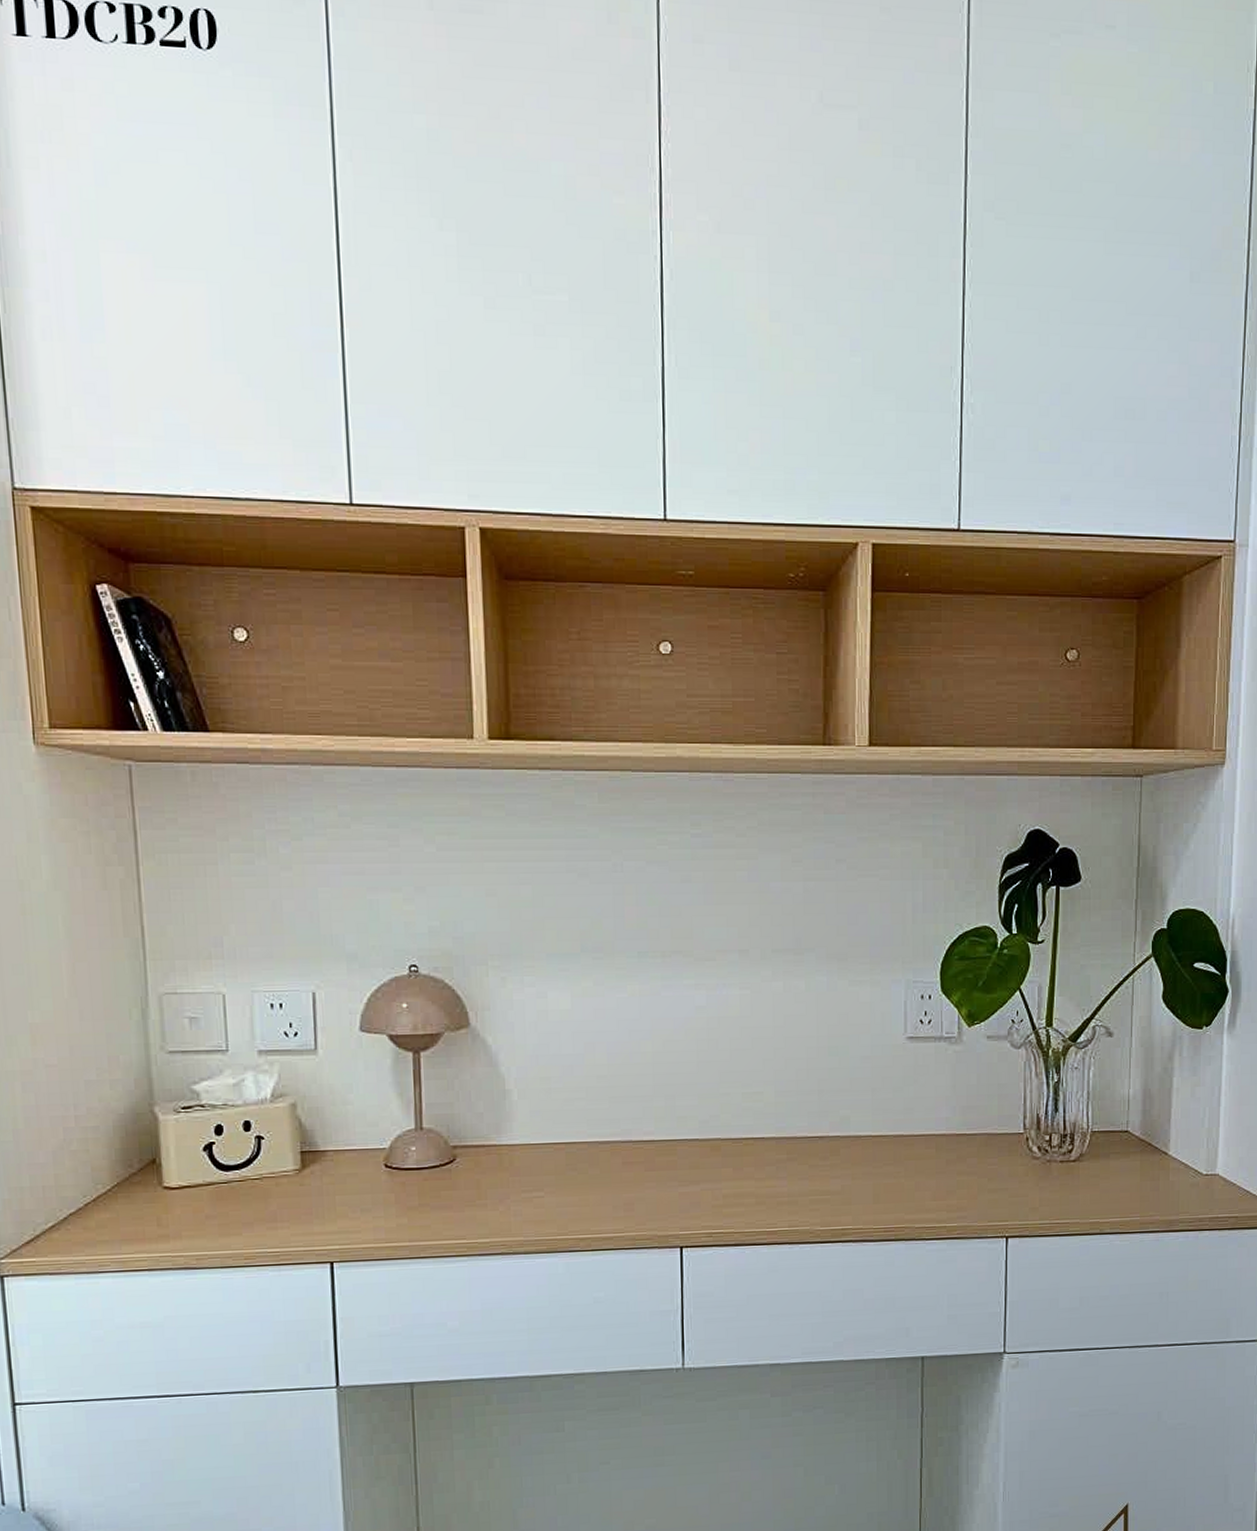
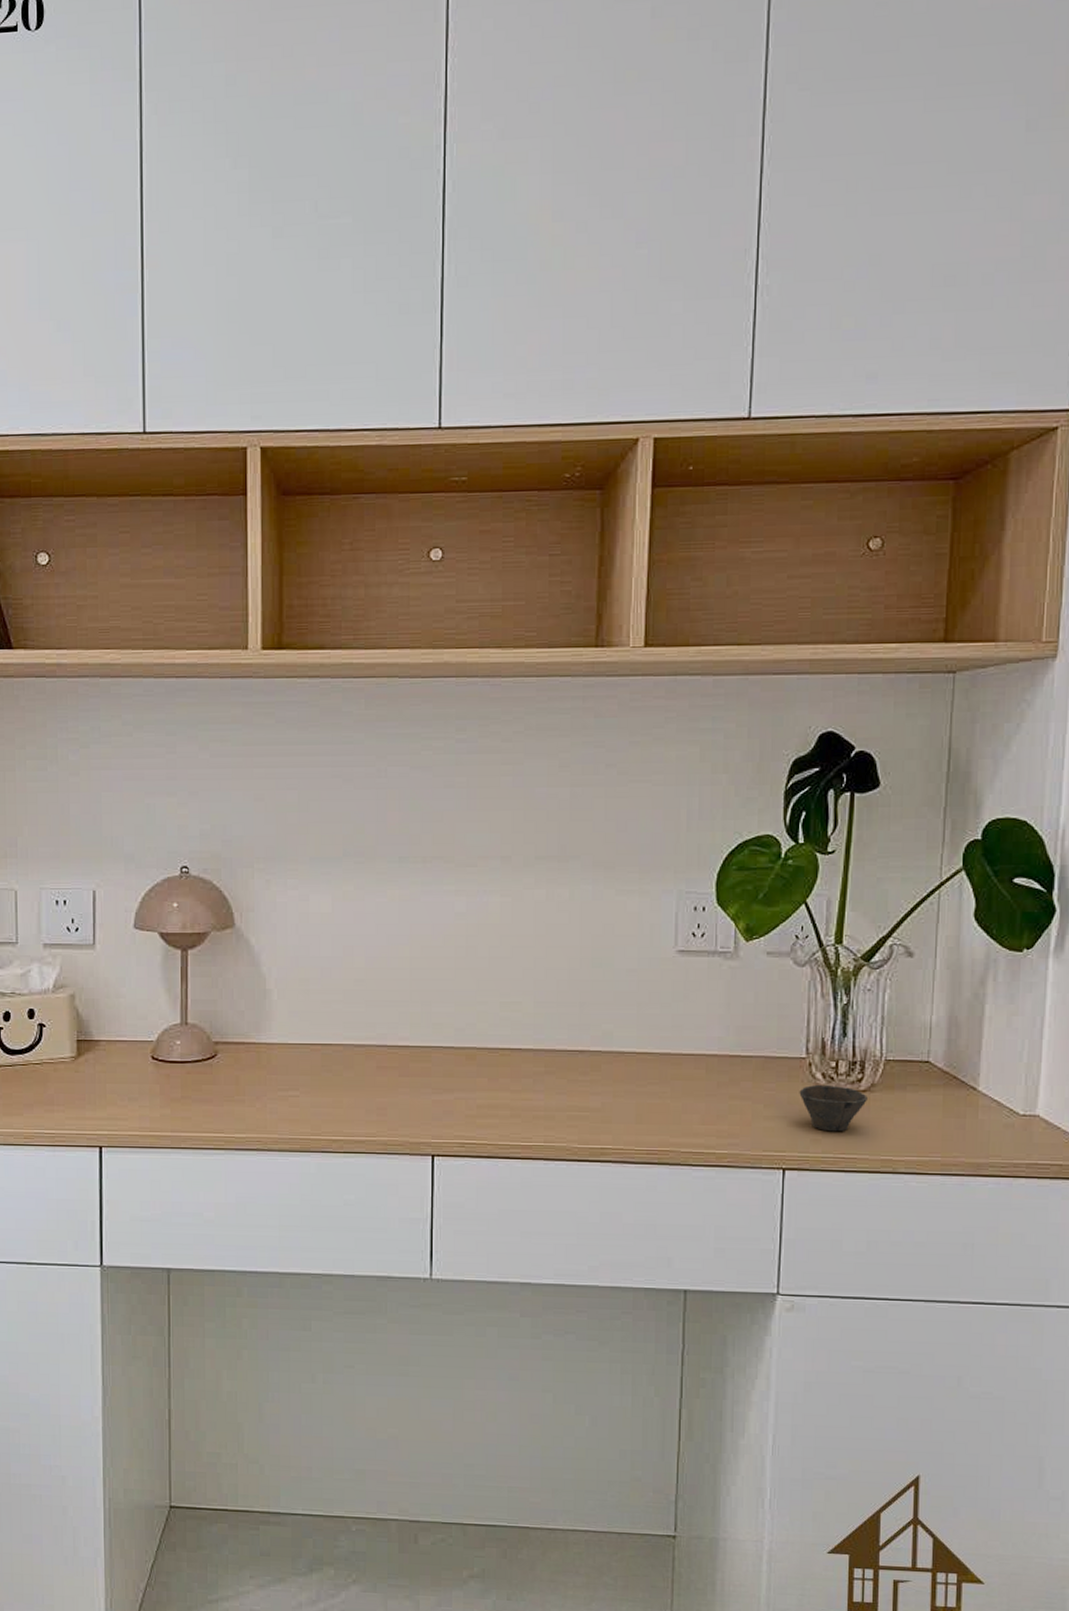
cup: none [1018,1157,1077,1200] -> present [799,1084,867,1132]

